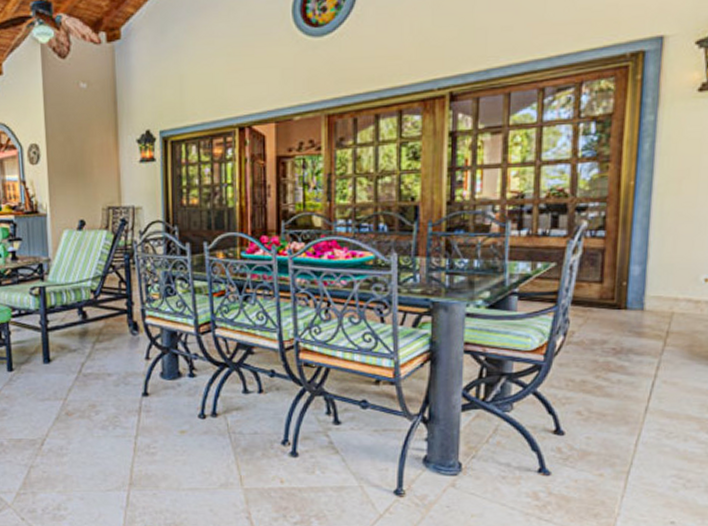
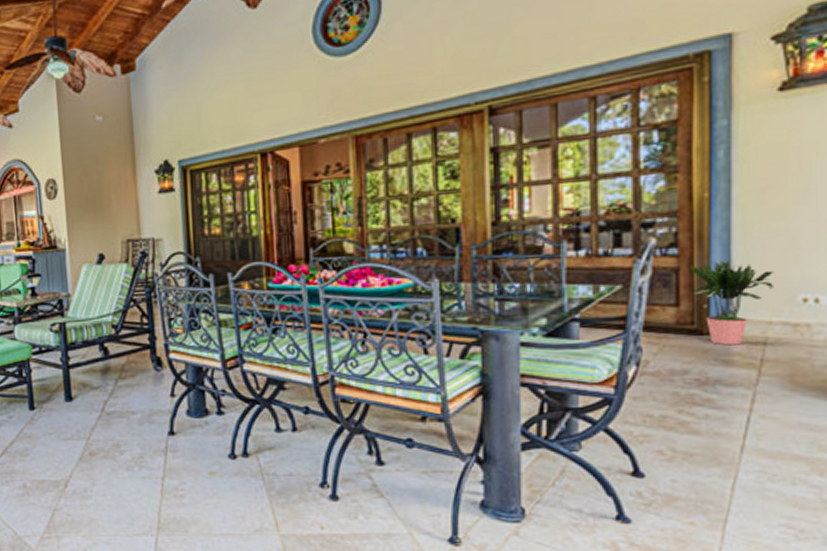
potted plant: none [613,242,683,319] -> present [689,260,773,346]

